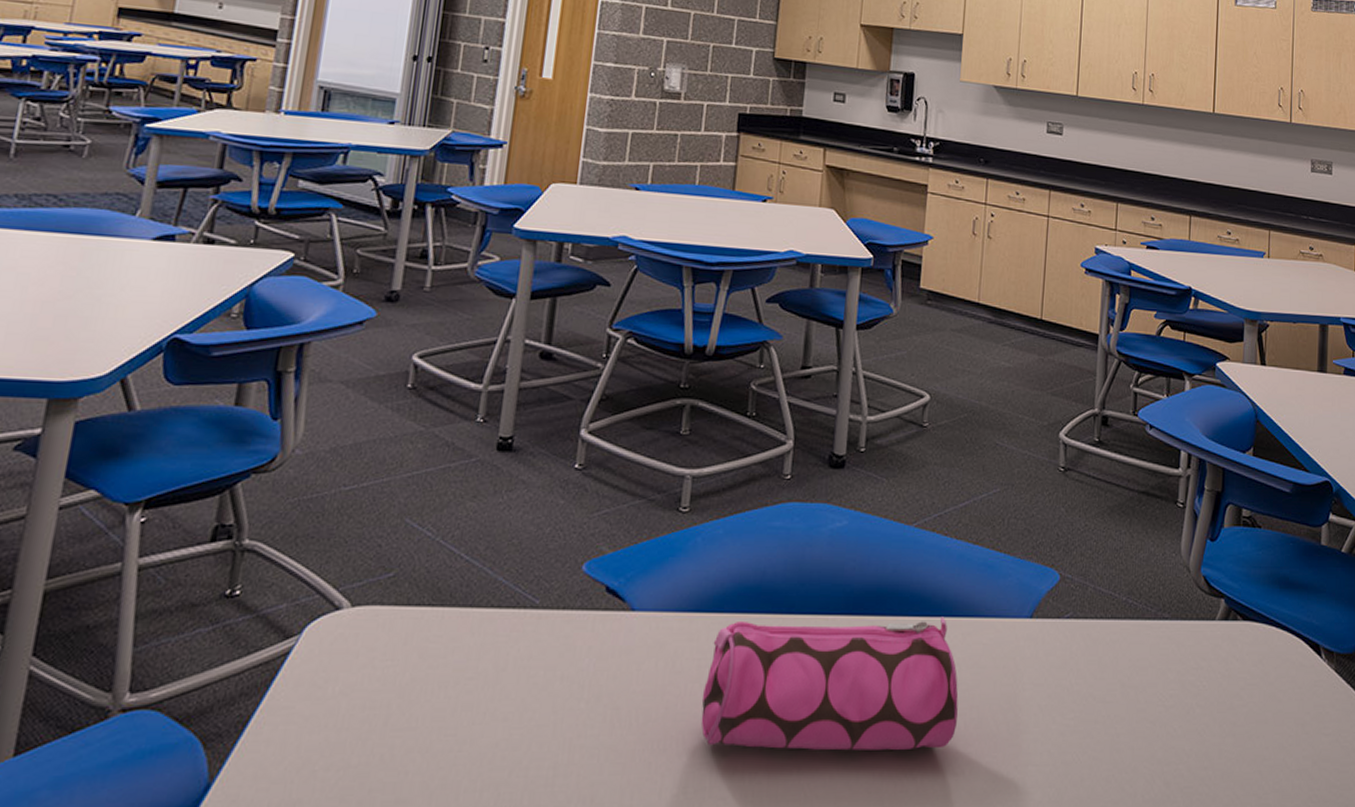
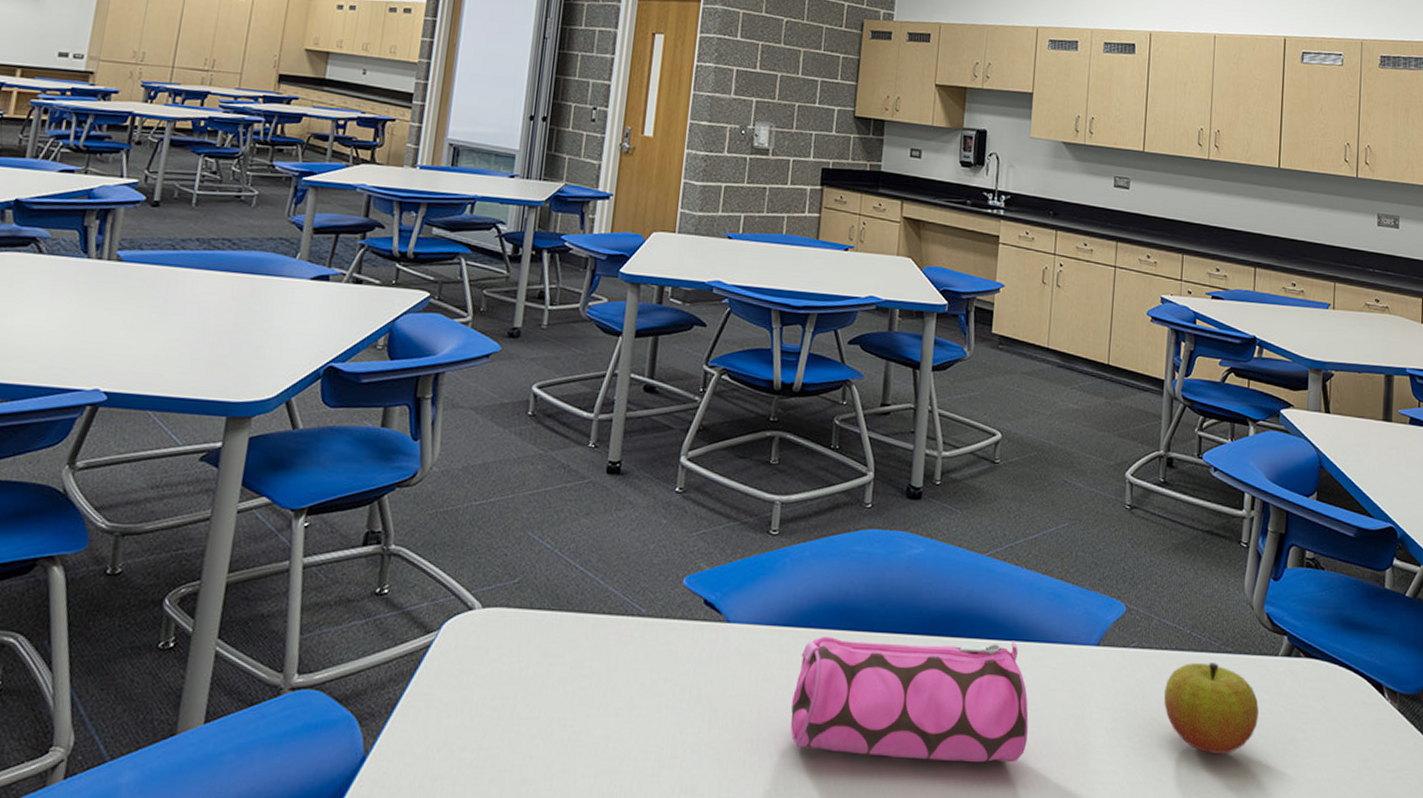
apple: none [1099,630,1197,726] -> present [1163,663,1260,754]

